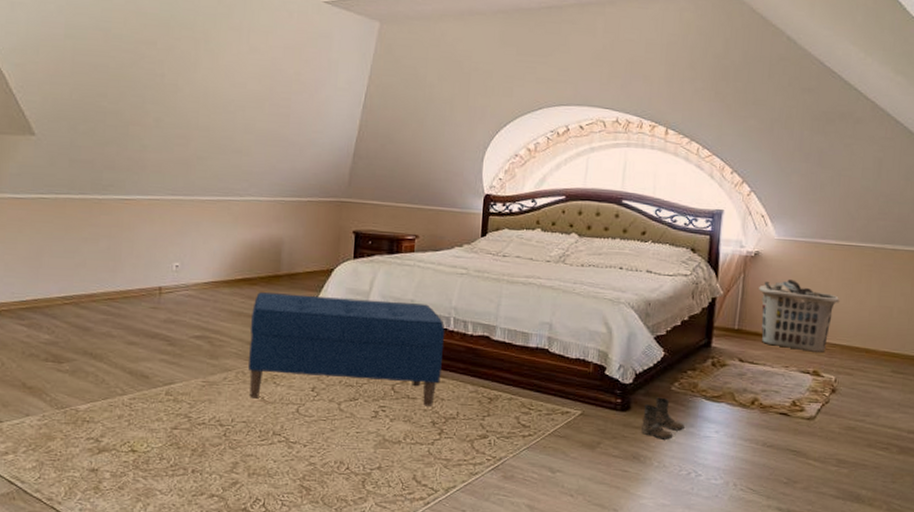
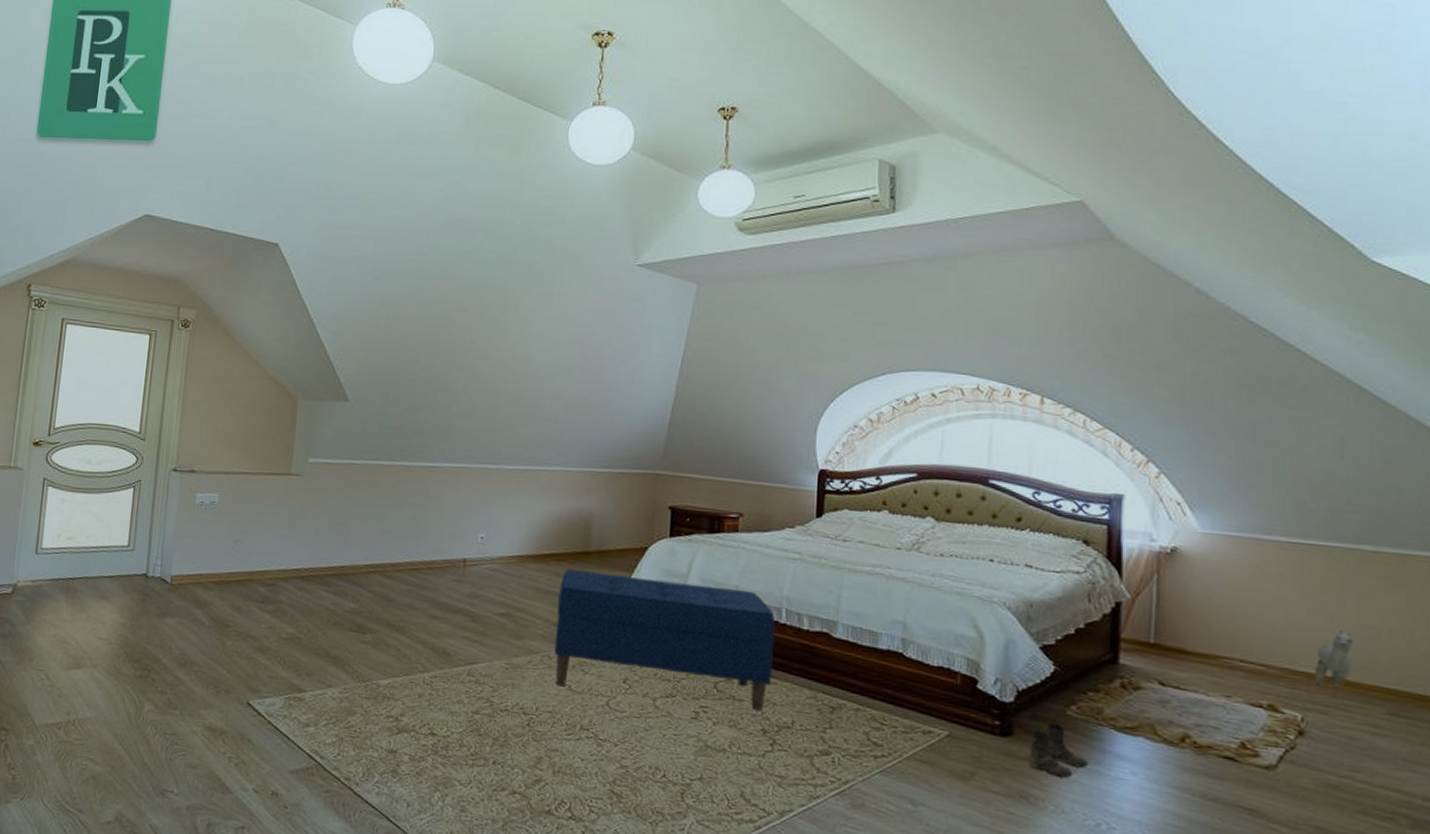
clothes hamper: present [759,279,840,352] -> none [1180,584,1300,681]
plush toy: none [845,310,874,356] -> present [1314,629,1352,689]

